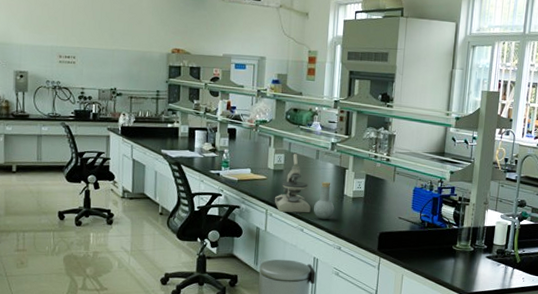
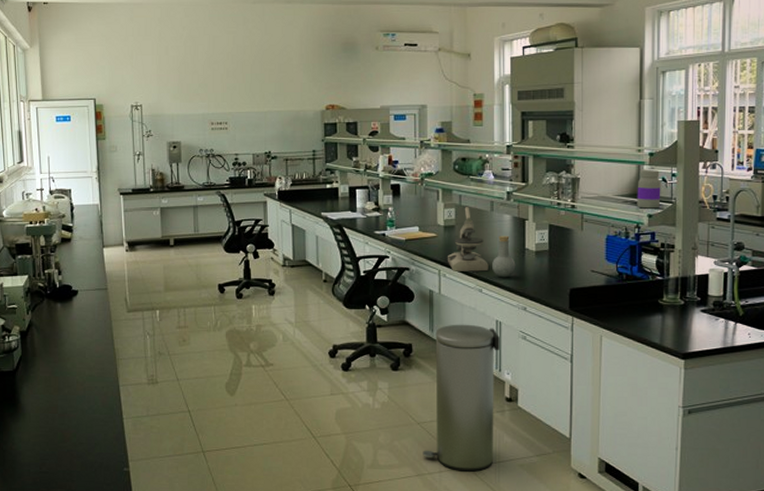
jar: none [441,132,464,167] -> present [637,170,661,209]

